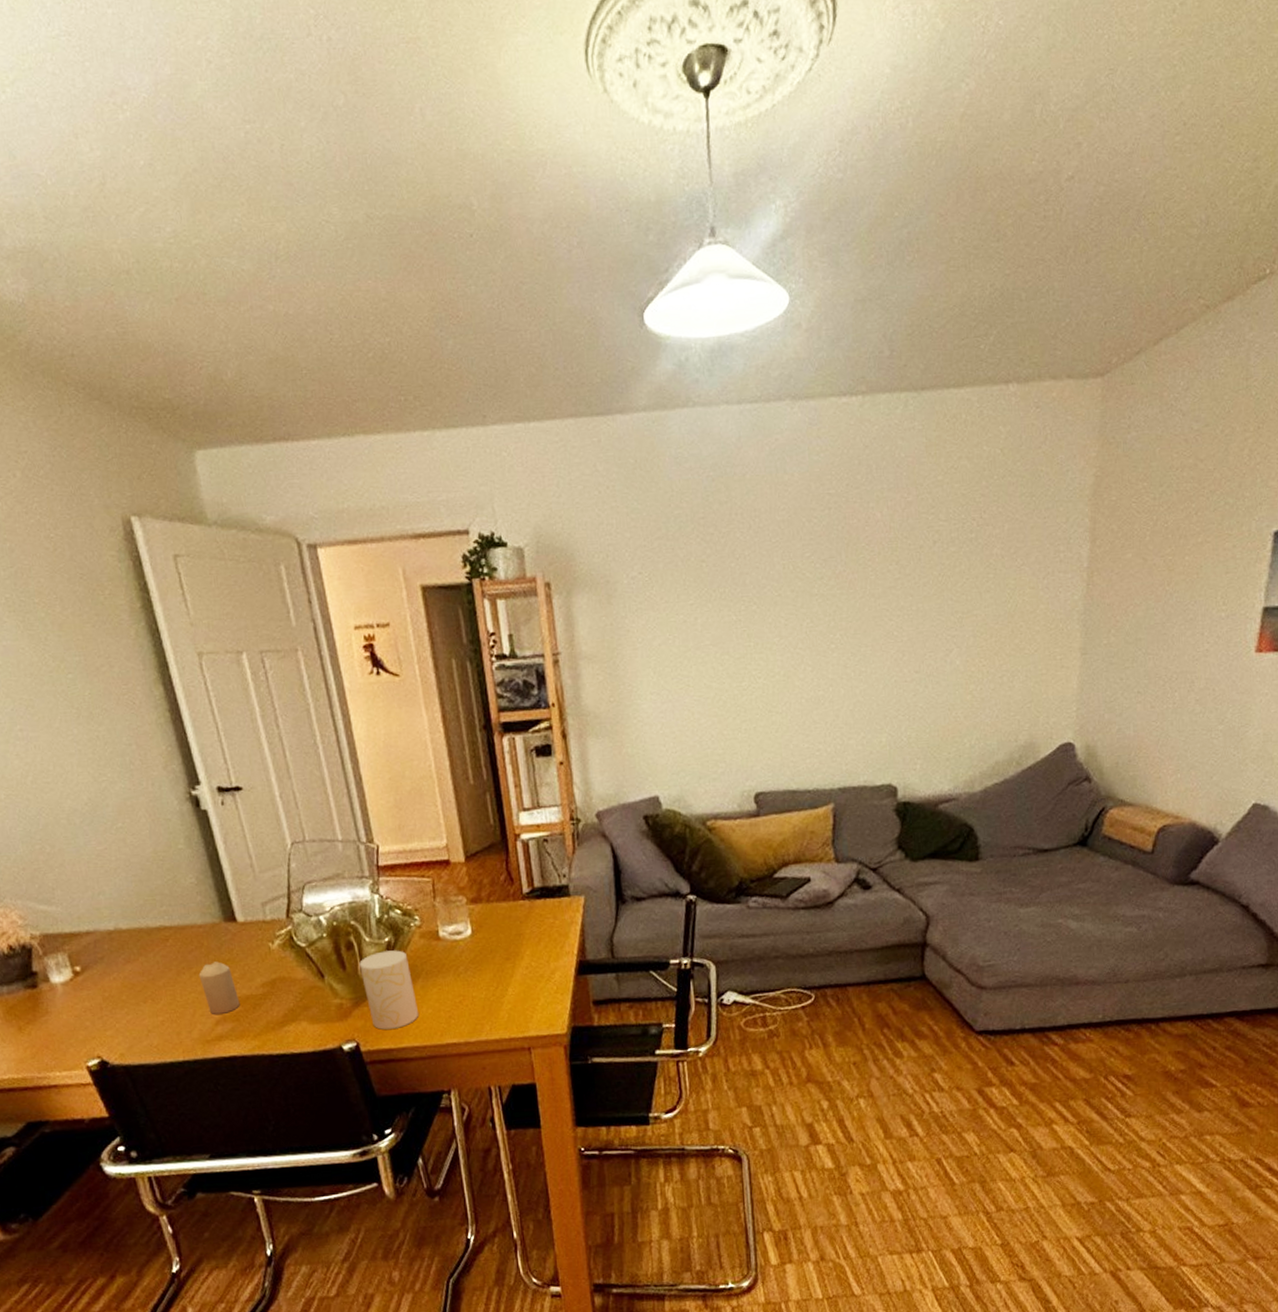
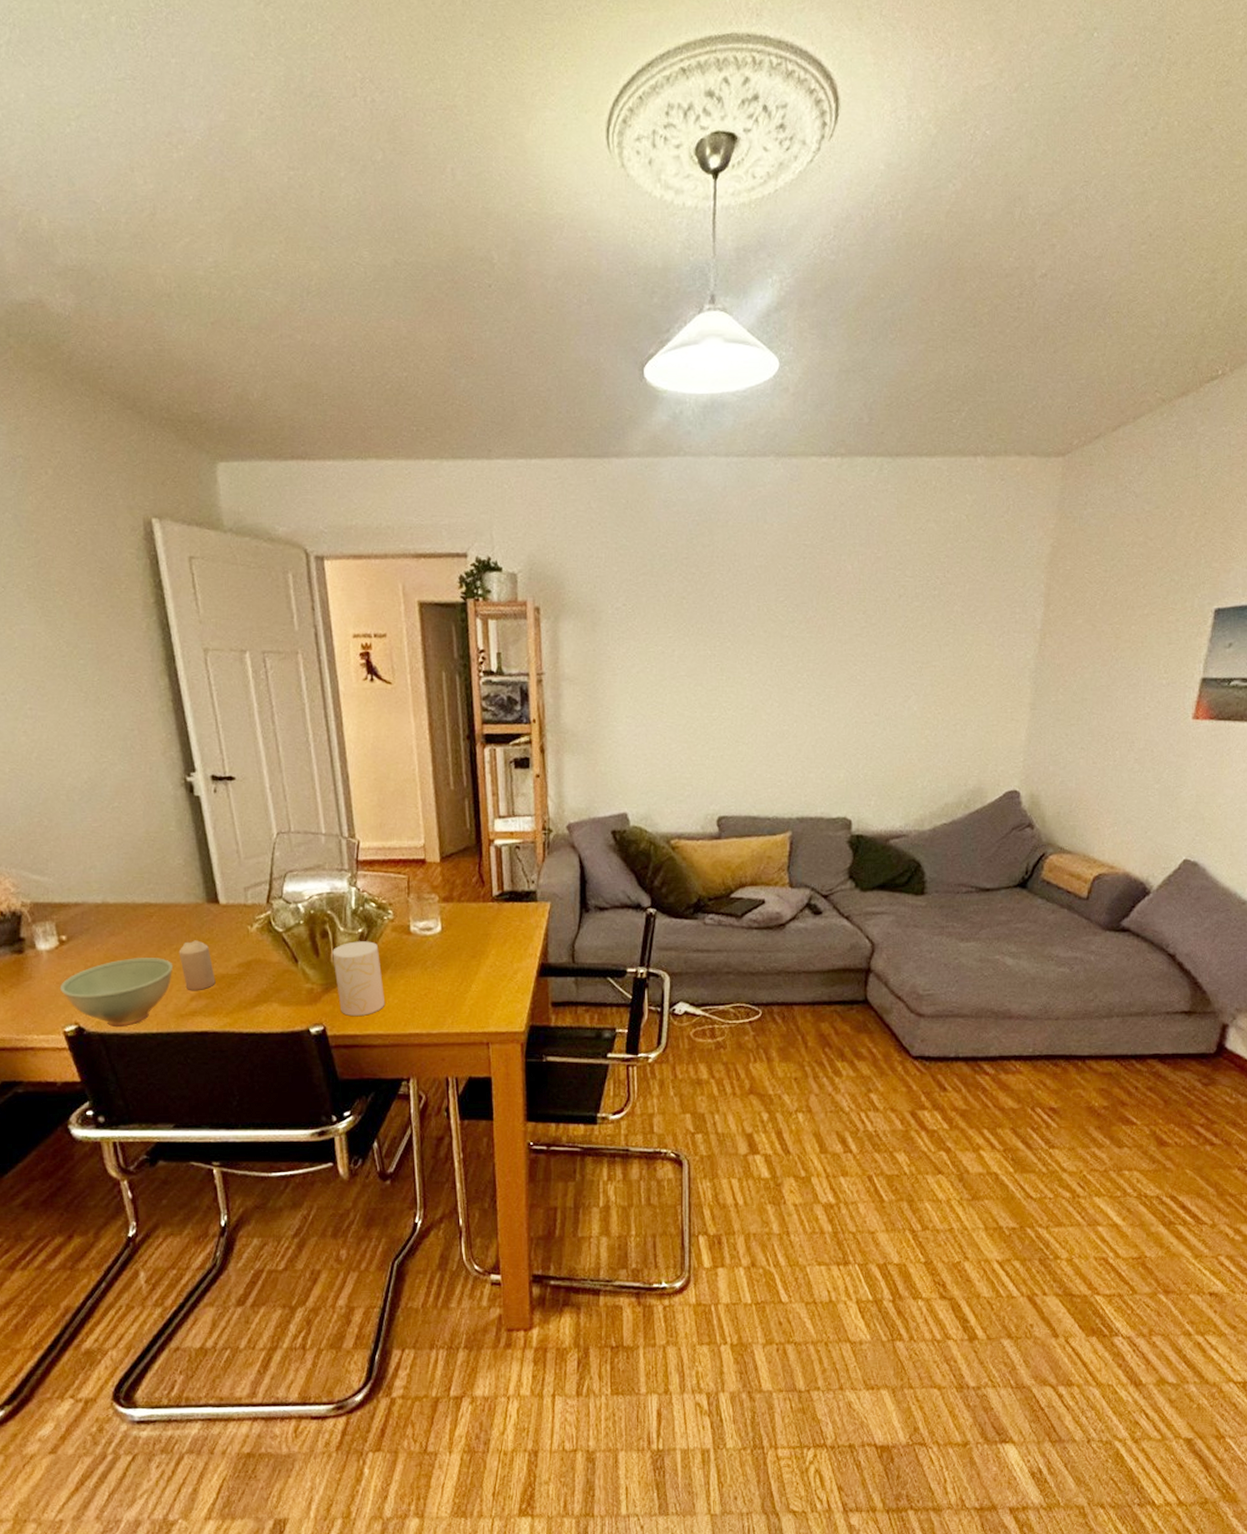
bowl: none [78,983,195,1059] -> present [59,958,174,1028]

